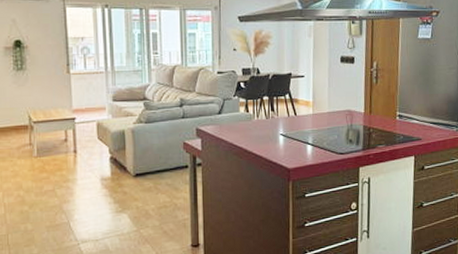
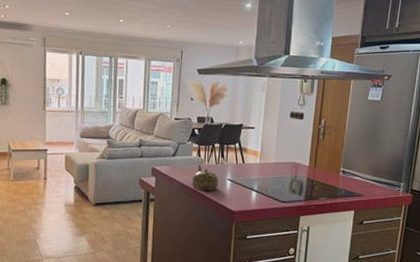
teapot: none [241,120,271,150] -> present [191,164,219,191]

